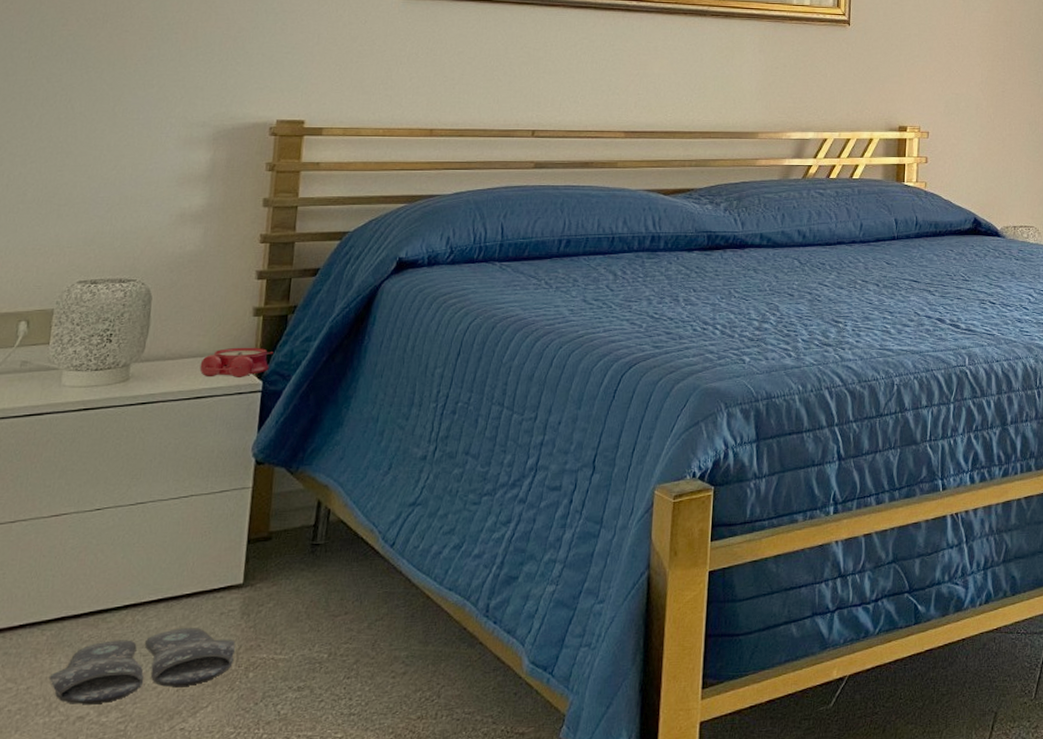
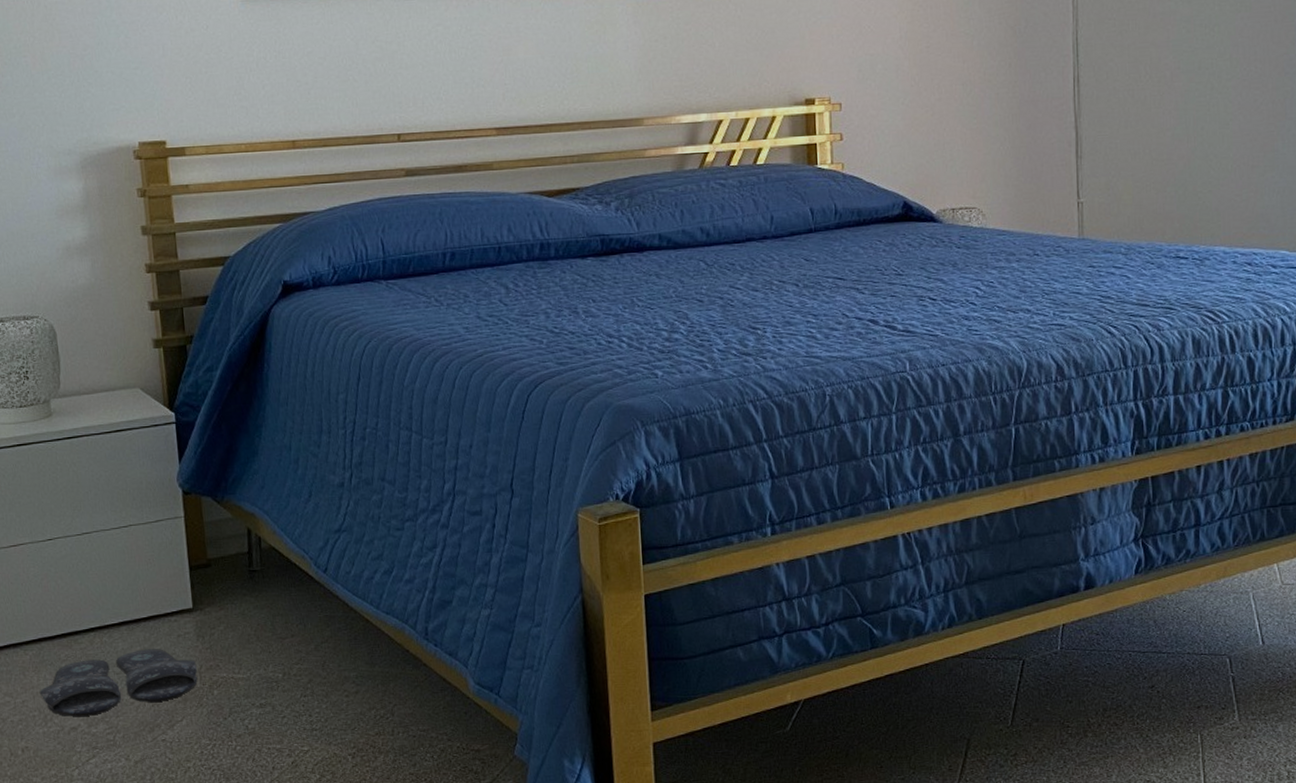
alarm clock: present [199,347,273,378] -> none [113,379,180,411]

